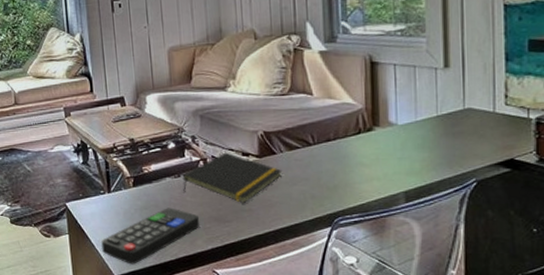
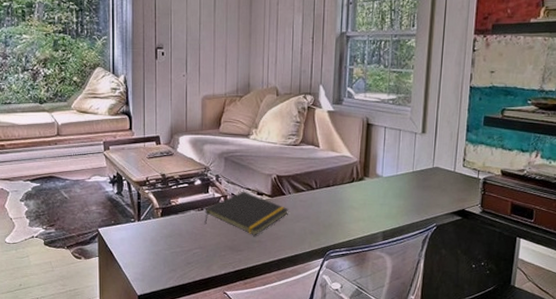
remote control: present [101,207,200,265] -> none [128,236,217,285]

